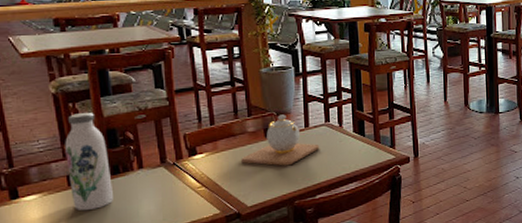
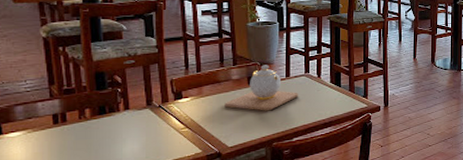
water bottle: present [65,112,113,211] -> none [53,56,98,148]

